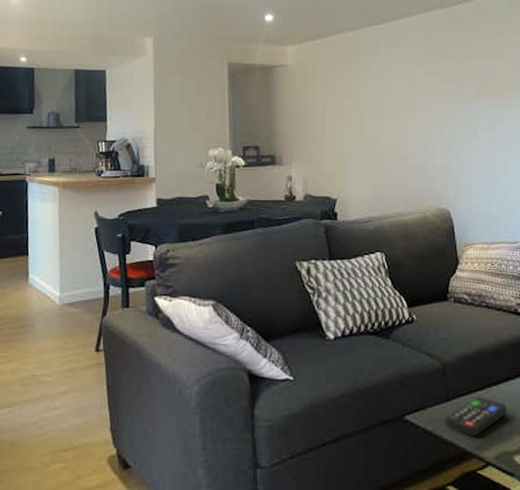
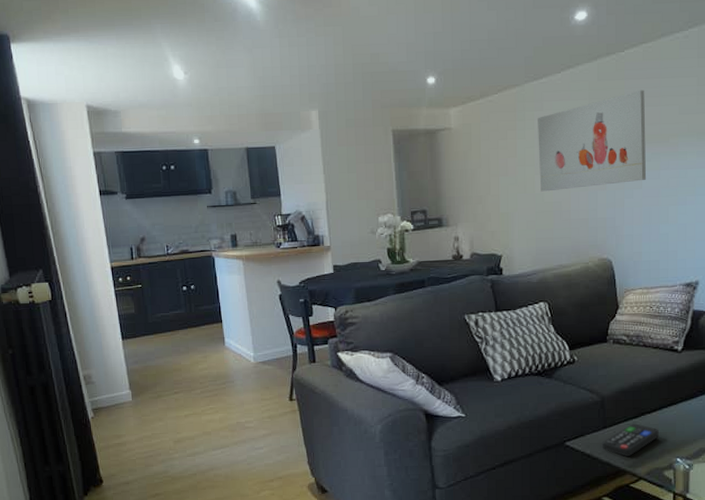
wall art: none [374,43,483,136] -> present [538,90,647,192]

